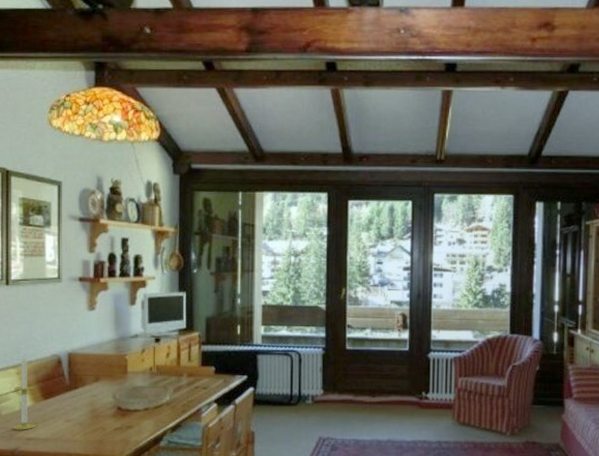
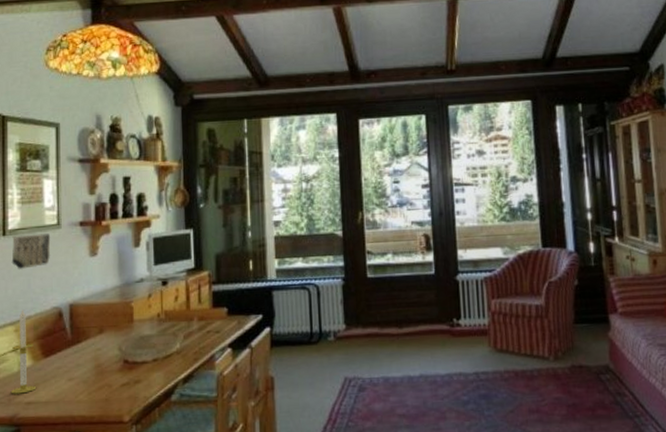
relief carving: none [14,285,52,317] -> present [11,233,51,269]

